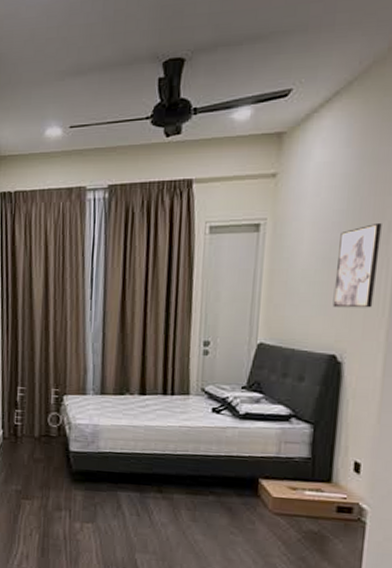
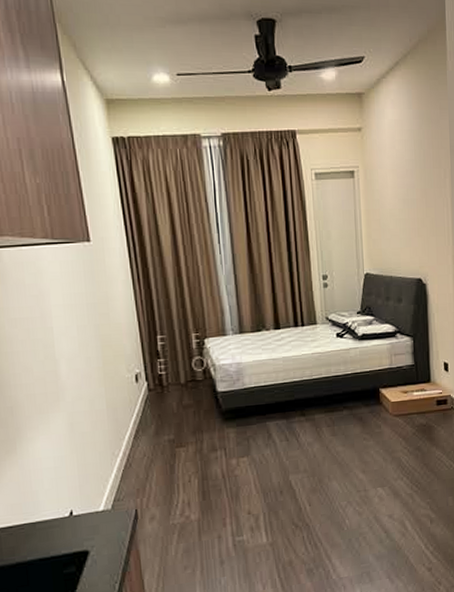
wall art: present [332,222,382,308] -> none [413,170,441,240]

